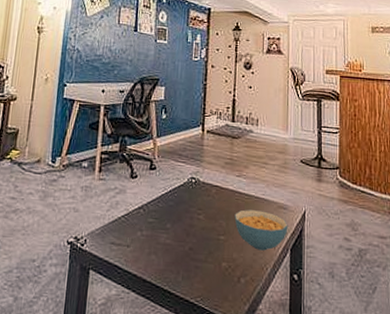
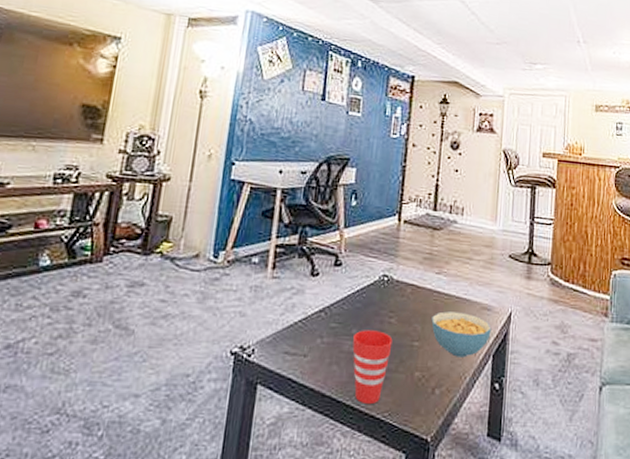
cup: none [167,225,202,289] -> present [352,330,393,404]

